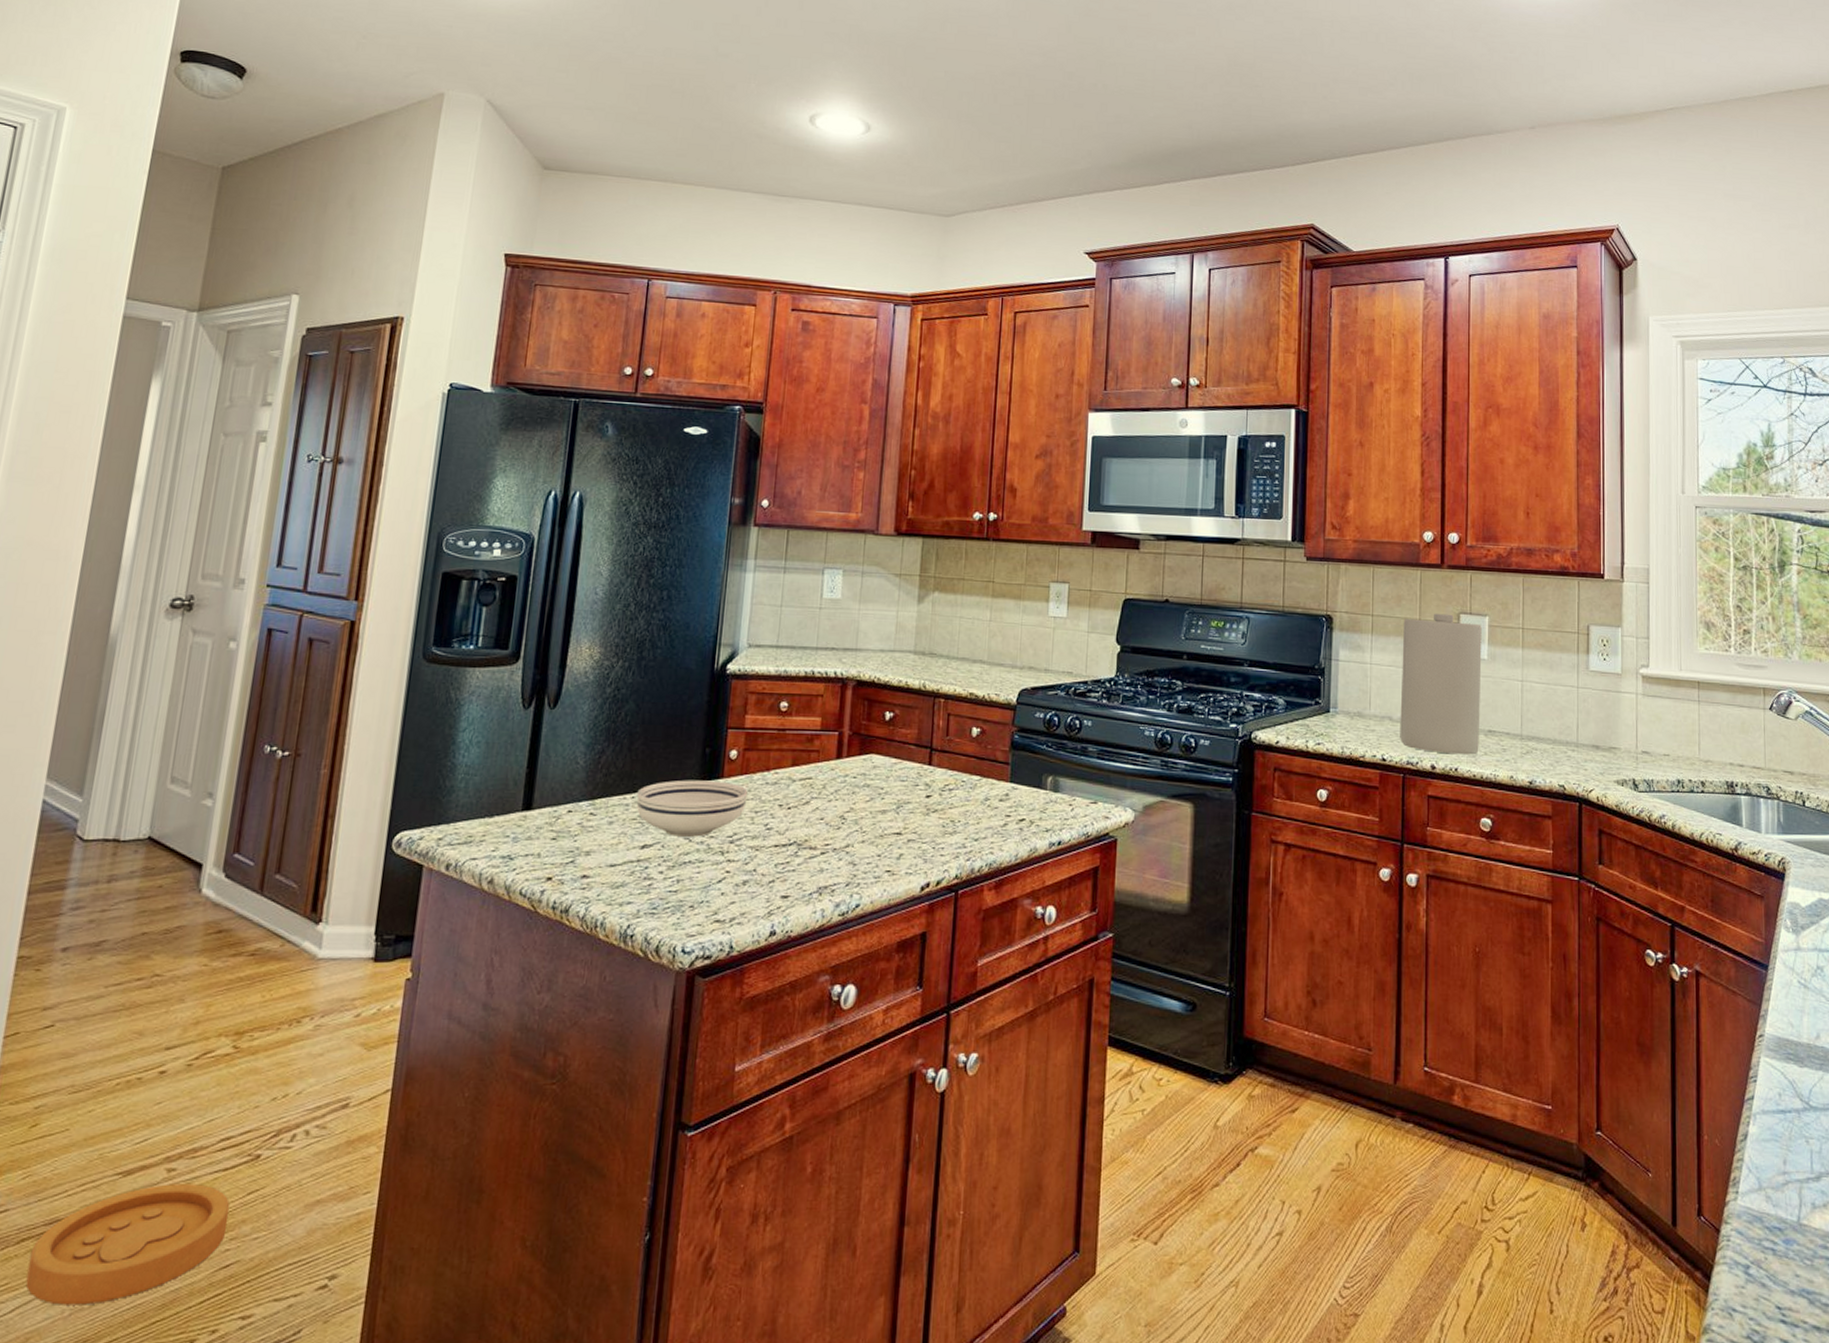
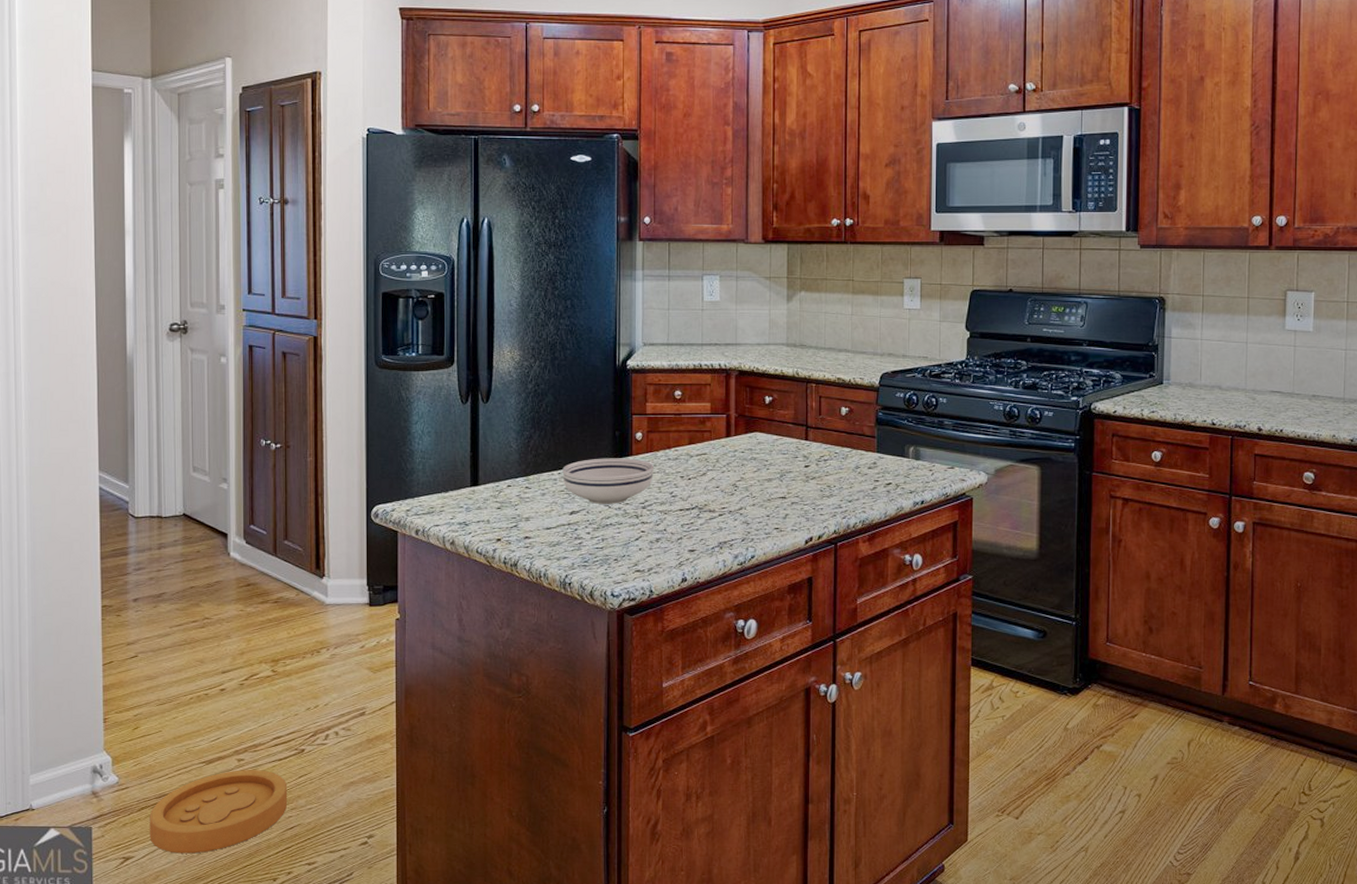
paper towel holder: present [1400,613,1482,755] -> none [1229,291,1308,418]

